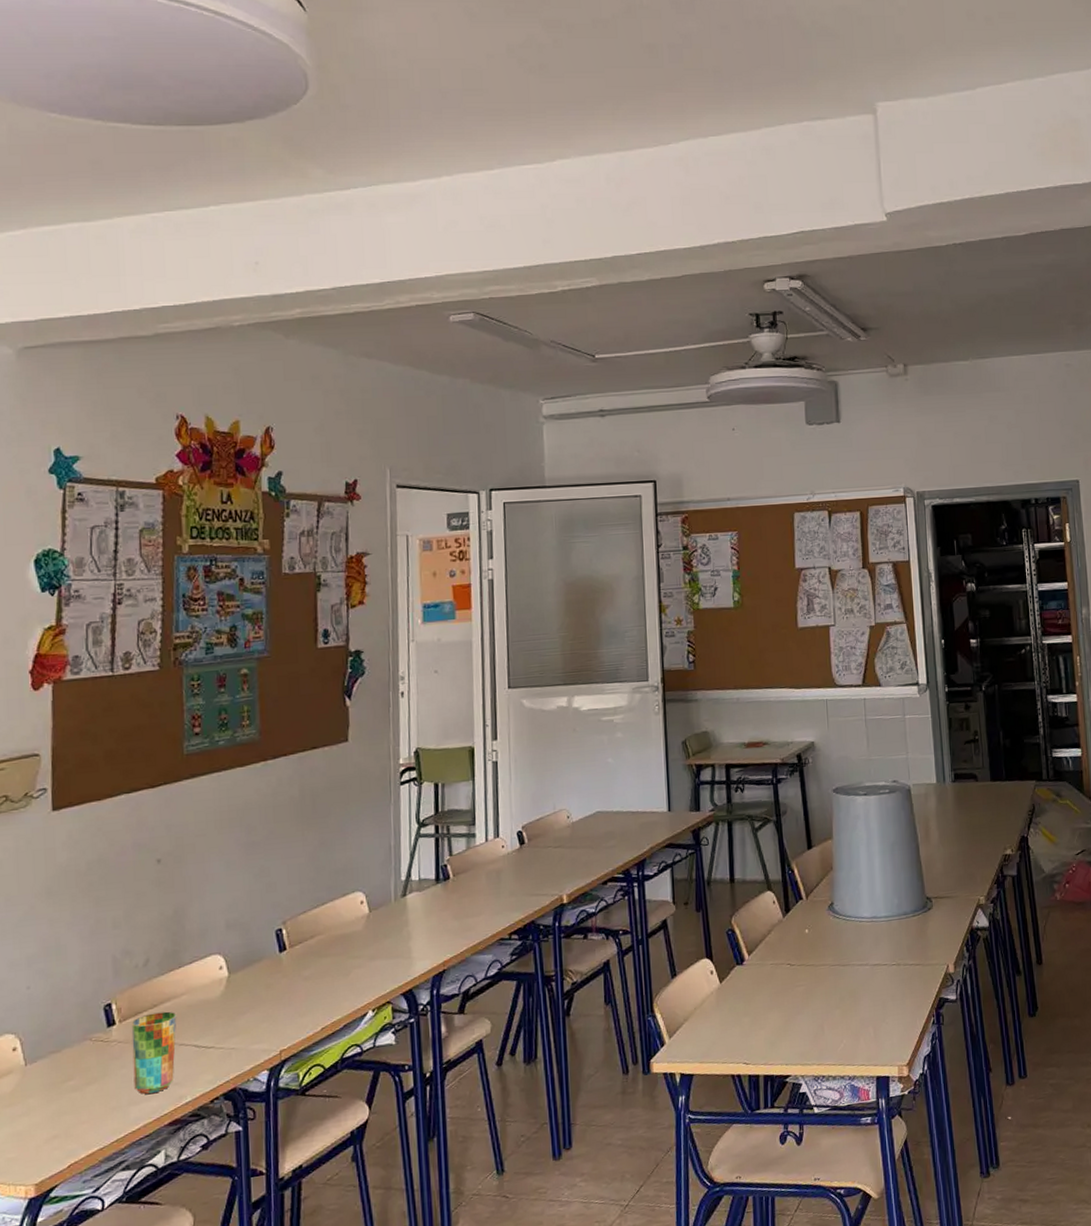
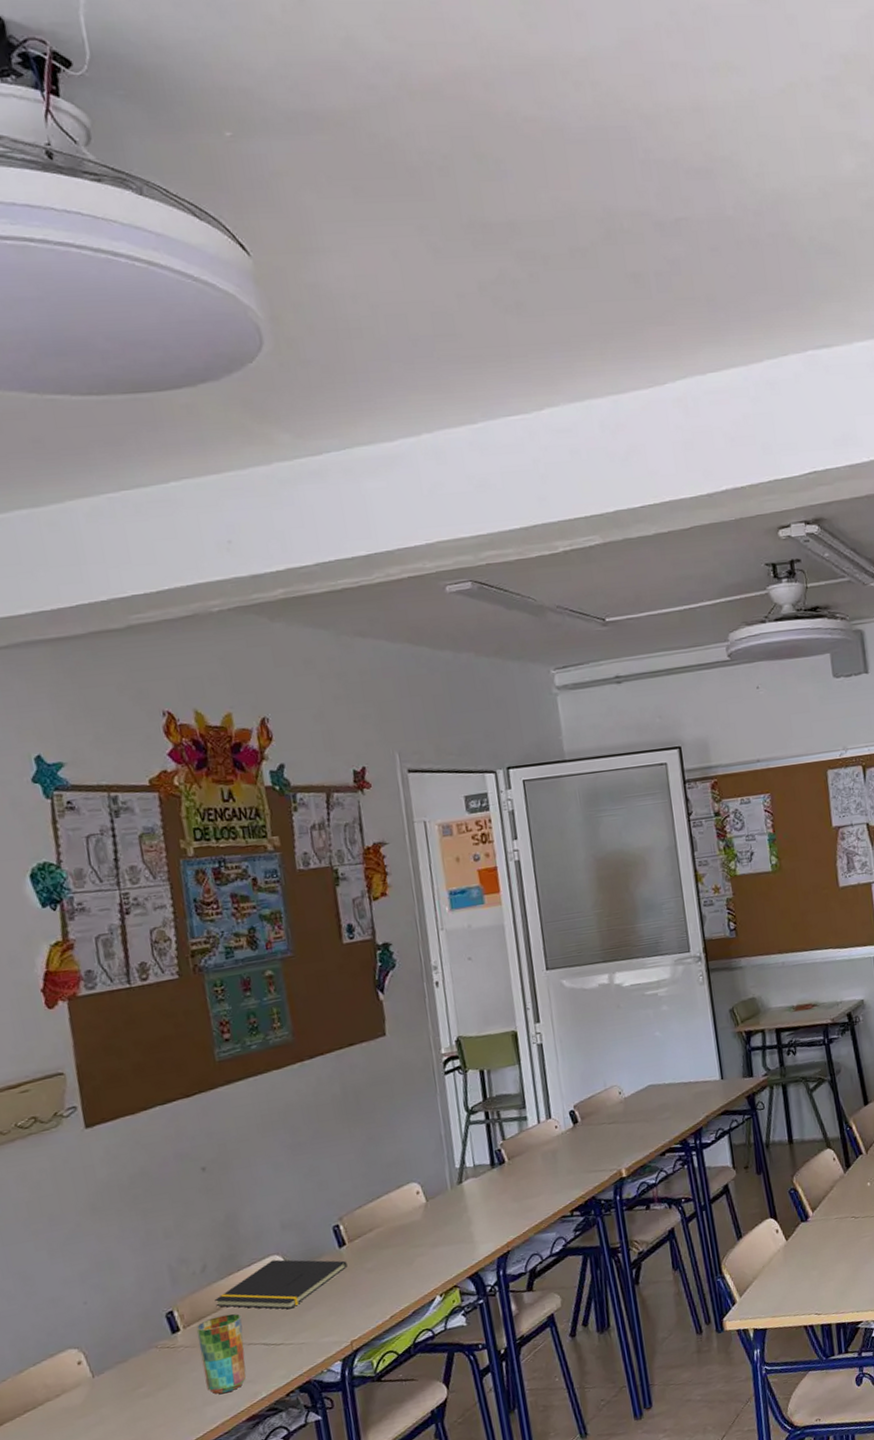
notepad: none [153,959,285,1012] -> present [214,1259,347,1309]

